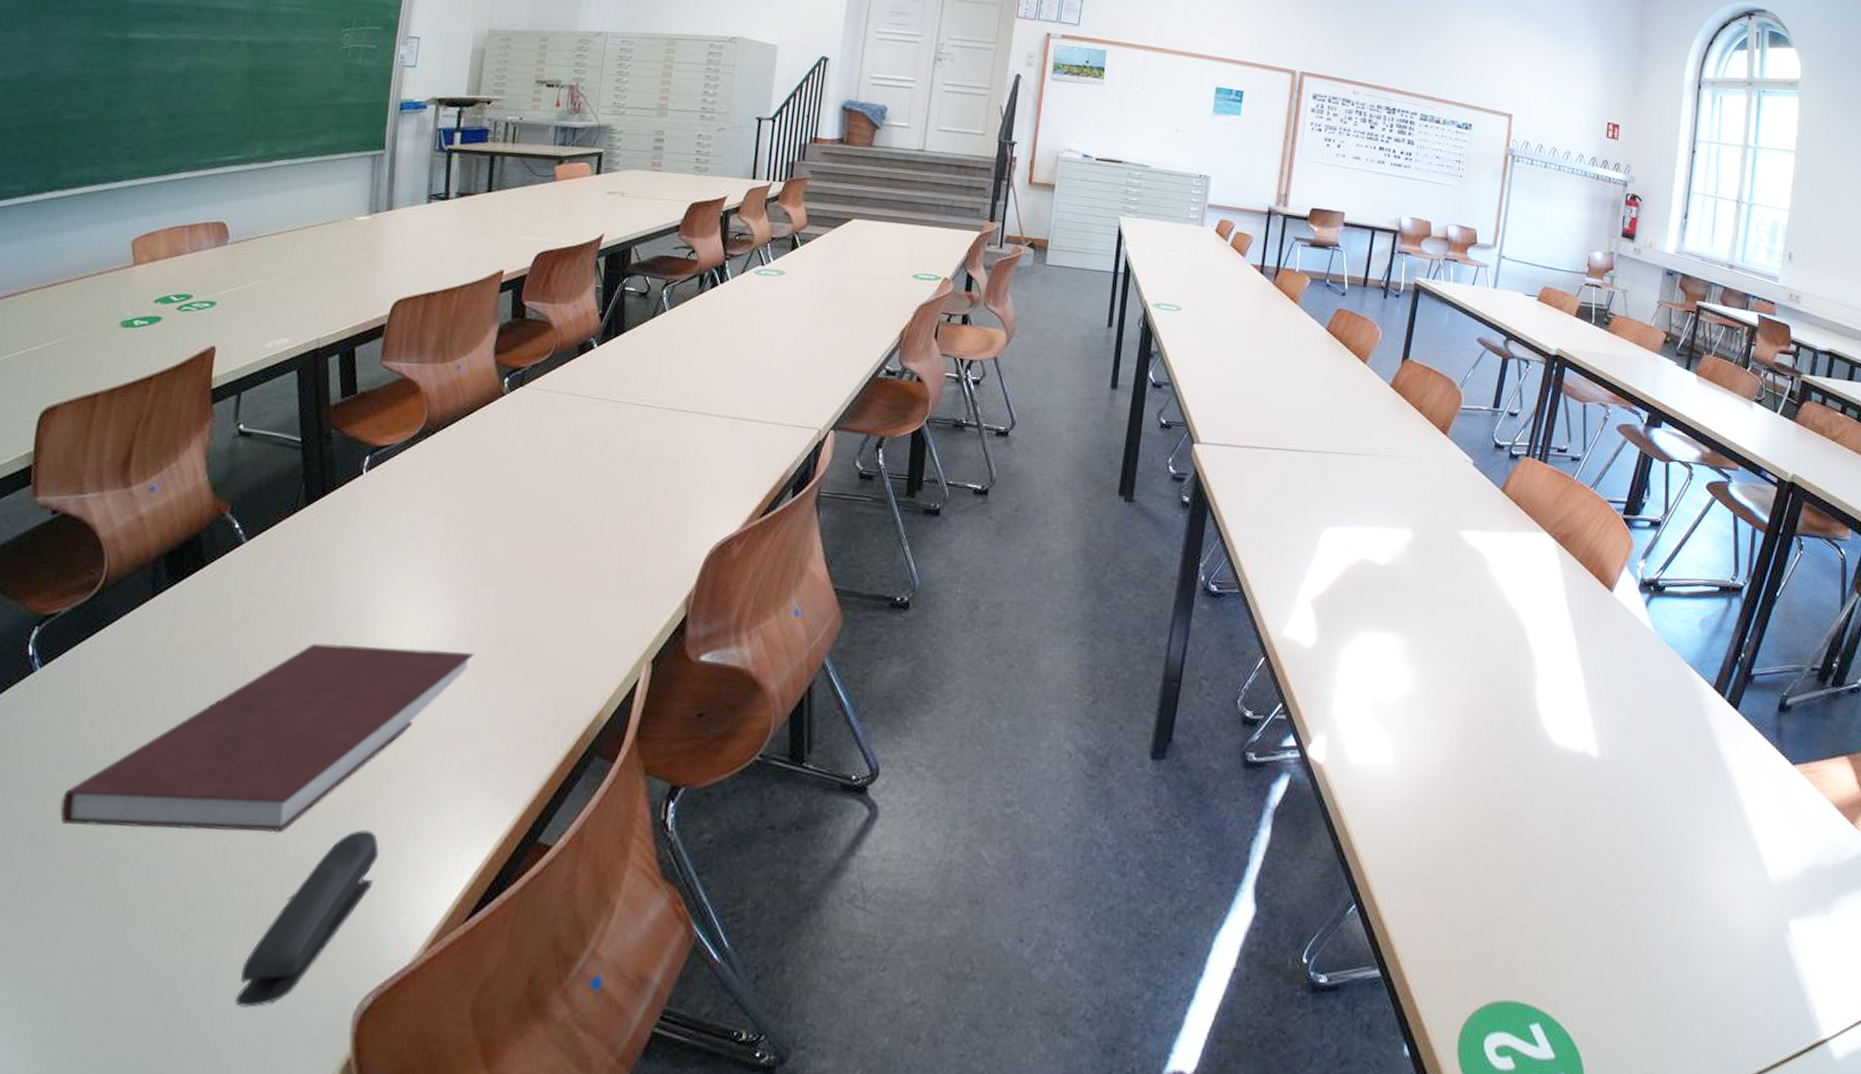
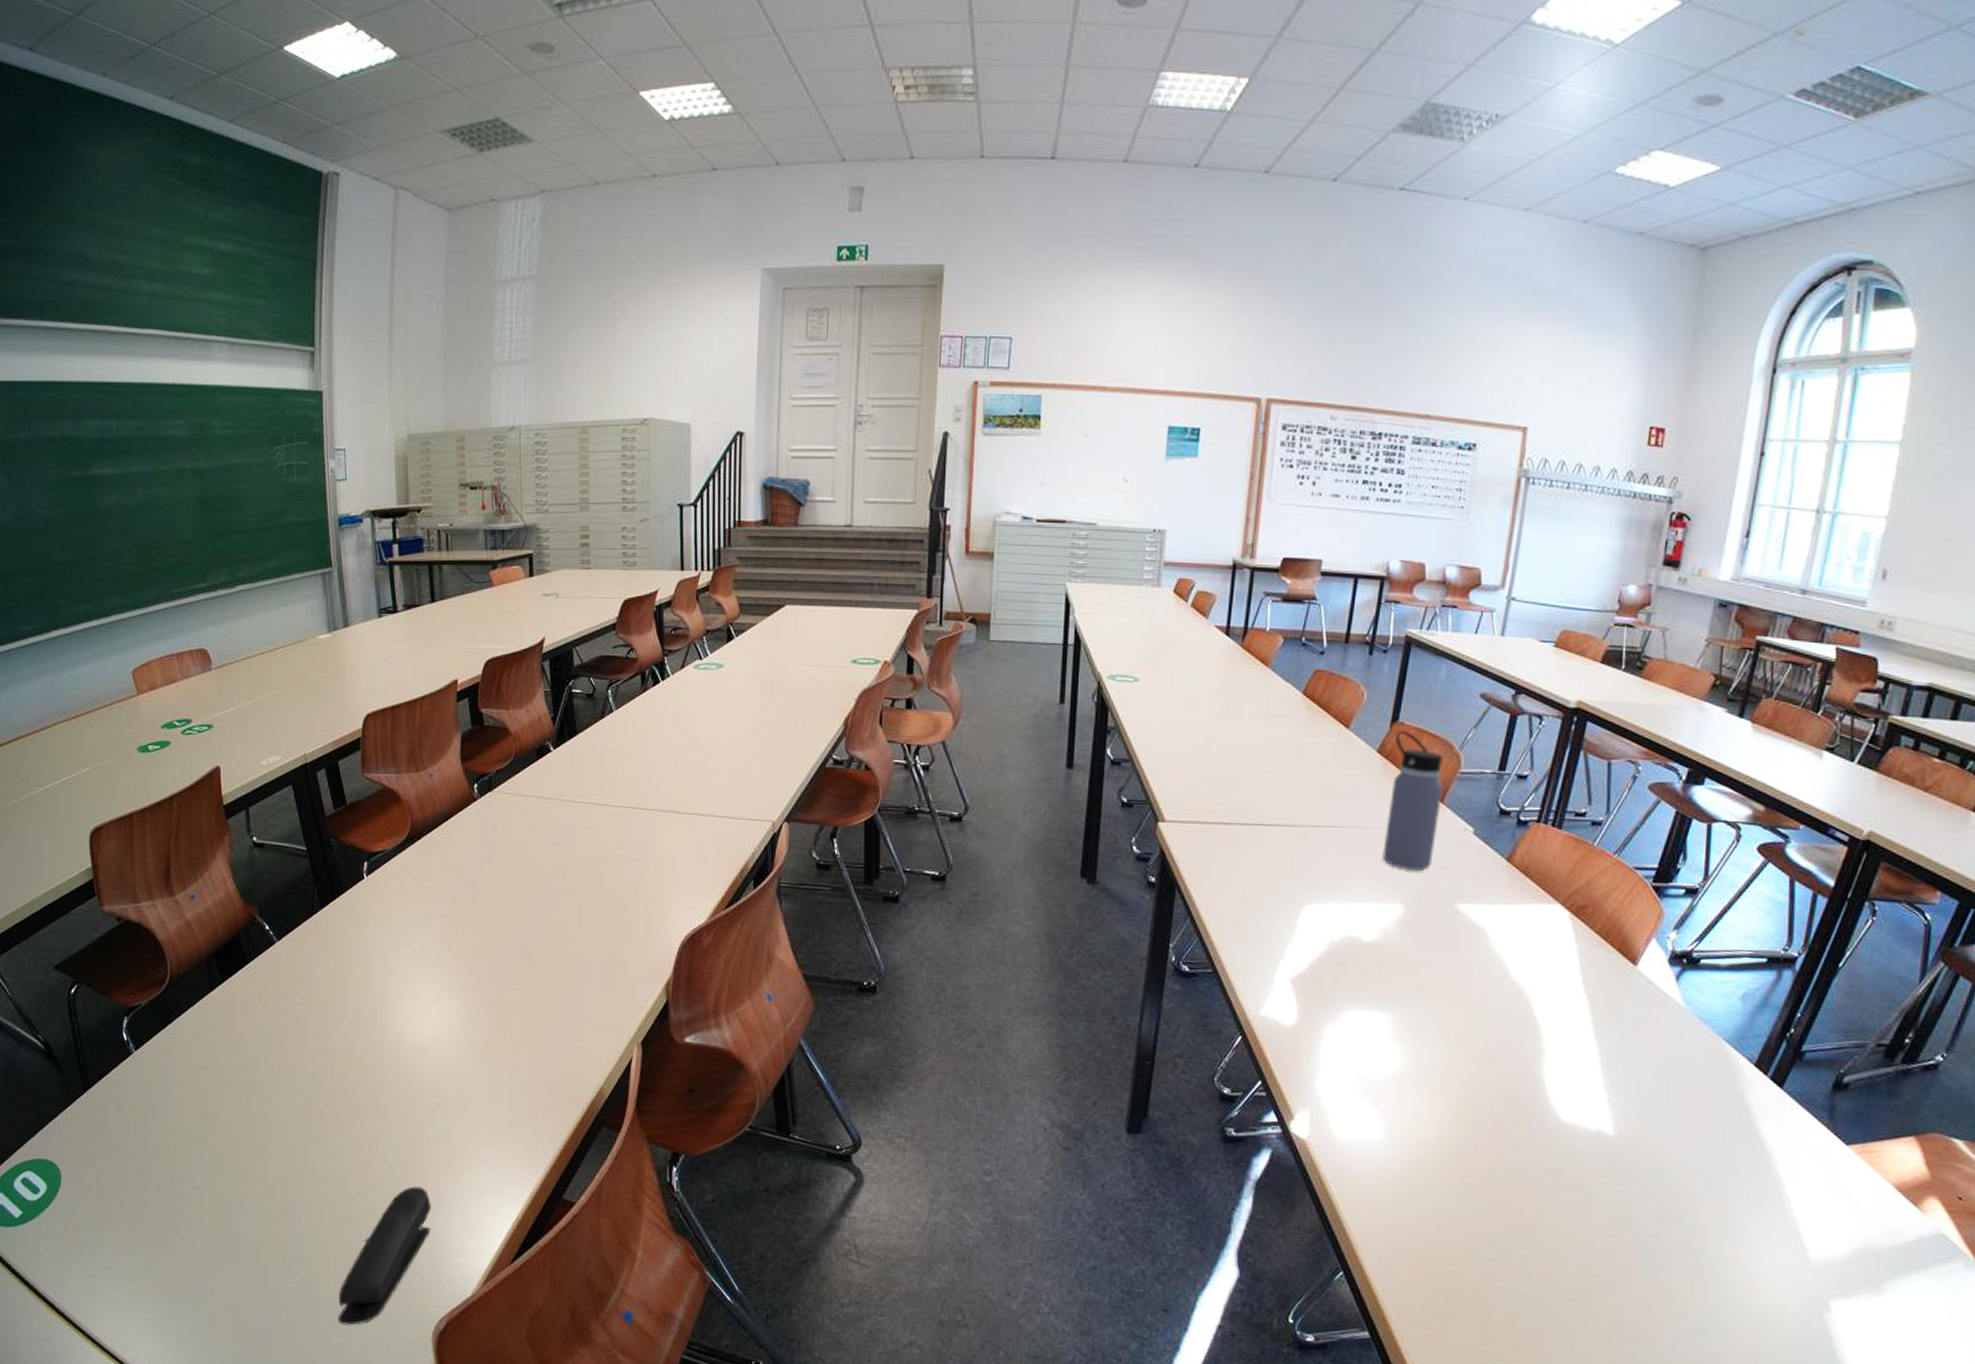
notebook: present [60,643,475,833] -> none [173,1029,485,1187]
water bottle: none [1394,367,1447,499] -> present [1382,730,1444,872]

